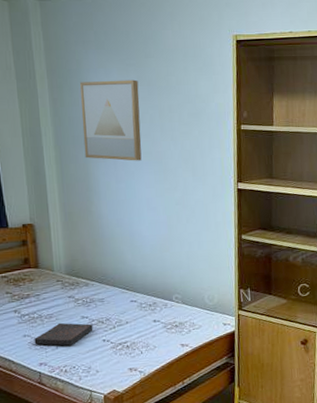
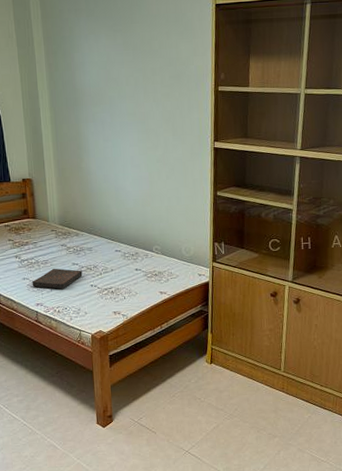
wall art: present [80,79,142,161] -> none [72,44,127,122]

